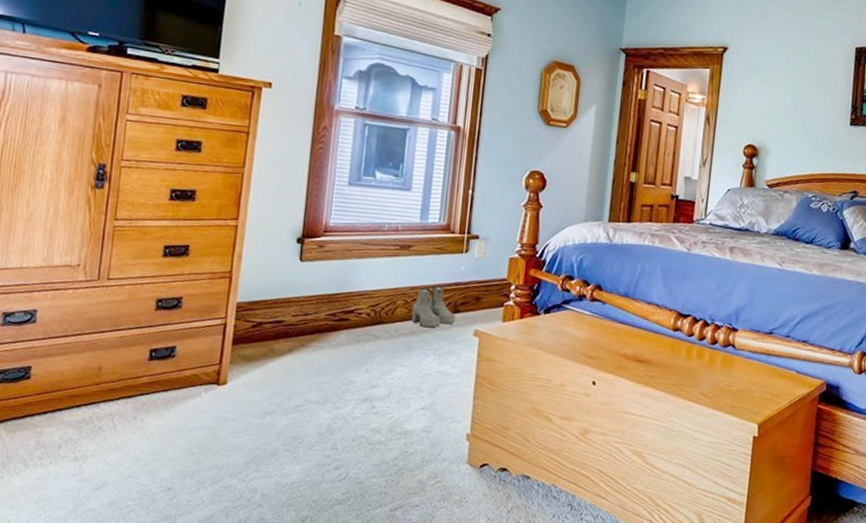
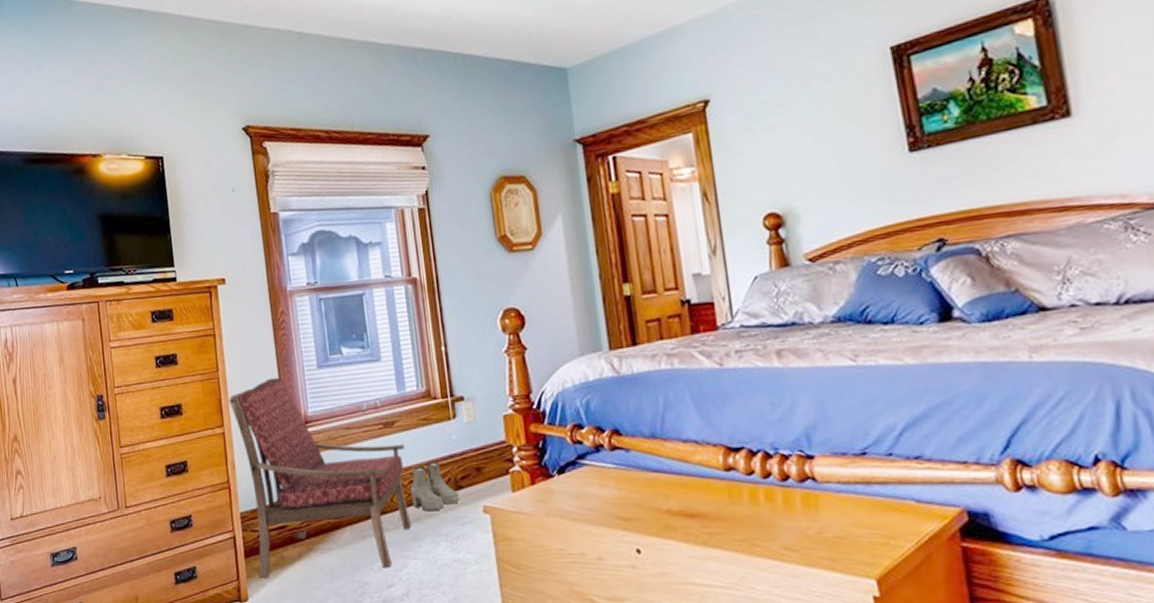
armchair: none [243,184,416,371] -> present [228,377,412,578]

